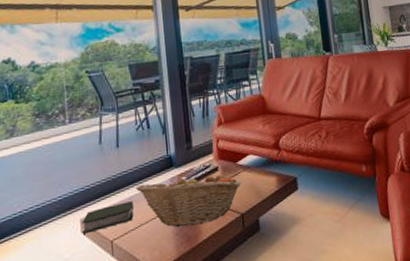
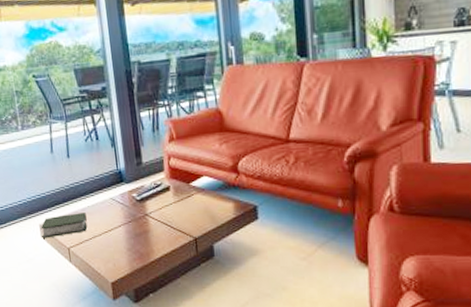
fruit basket: present [136,173,242,227] -> none [88,191,195,244]

